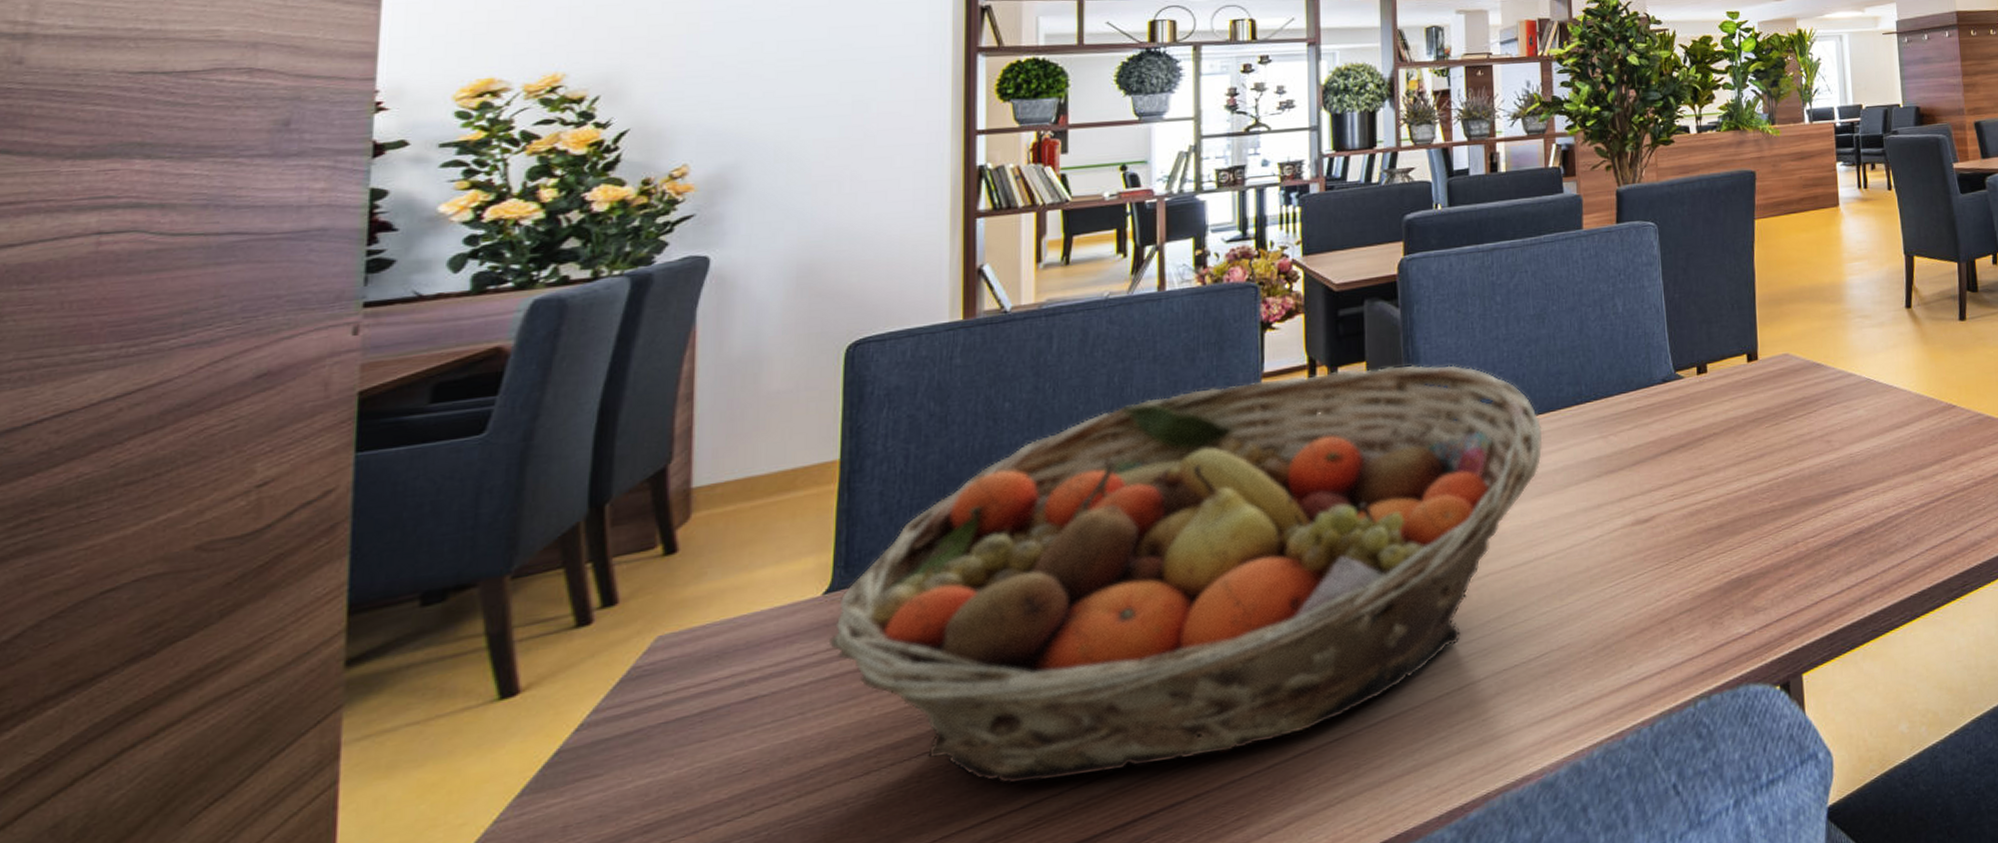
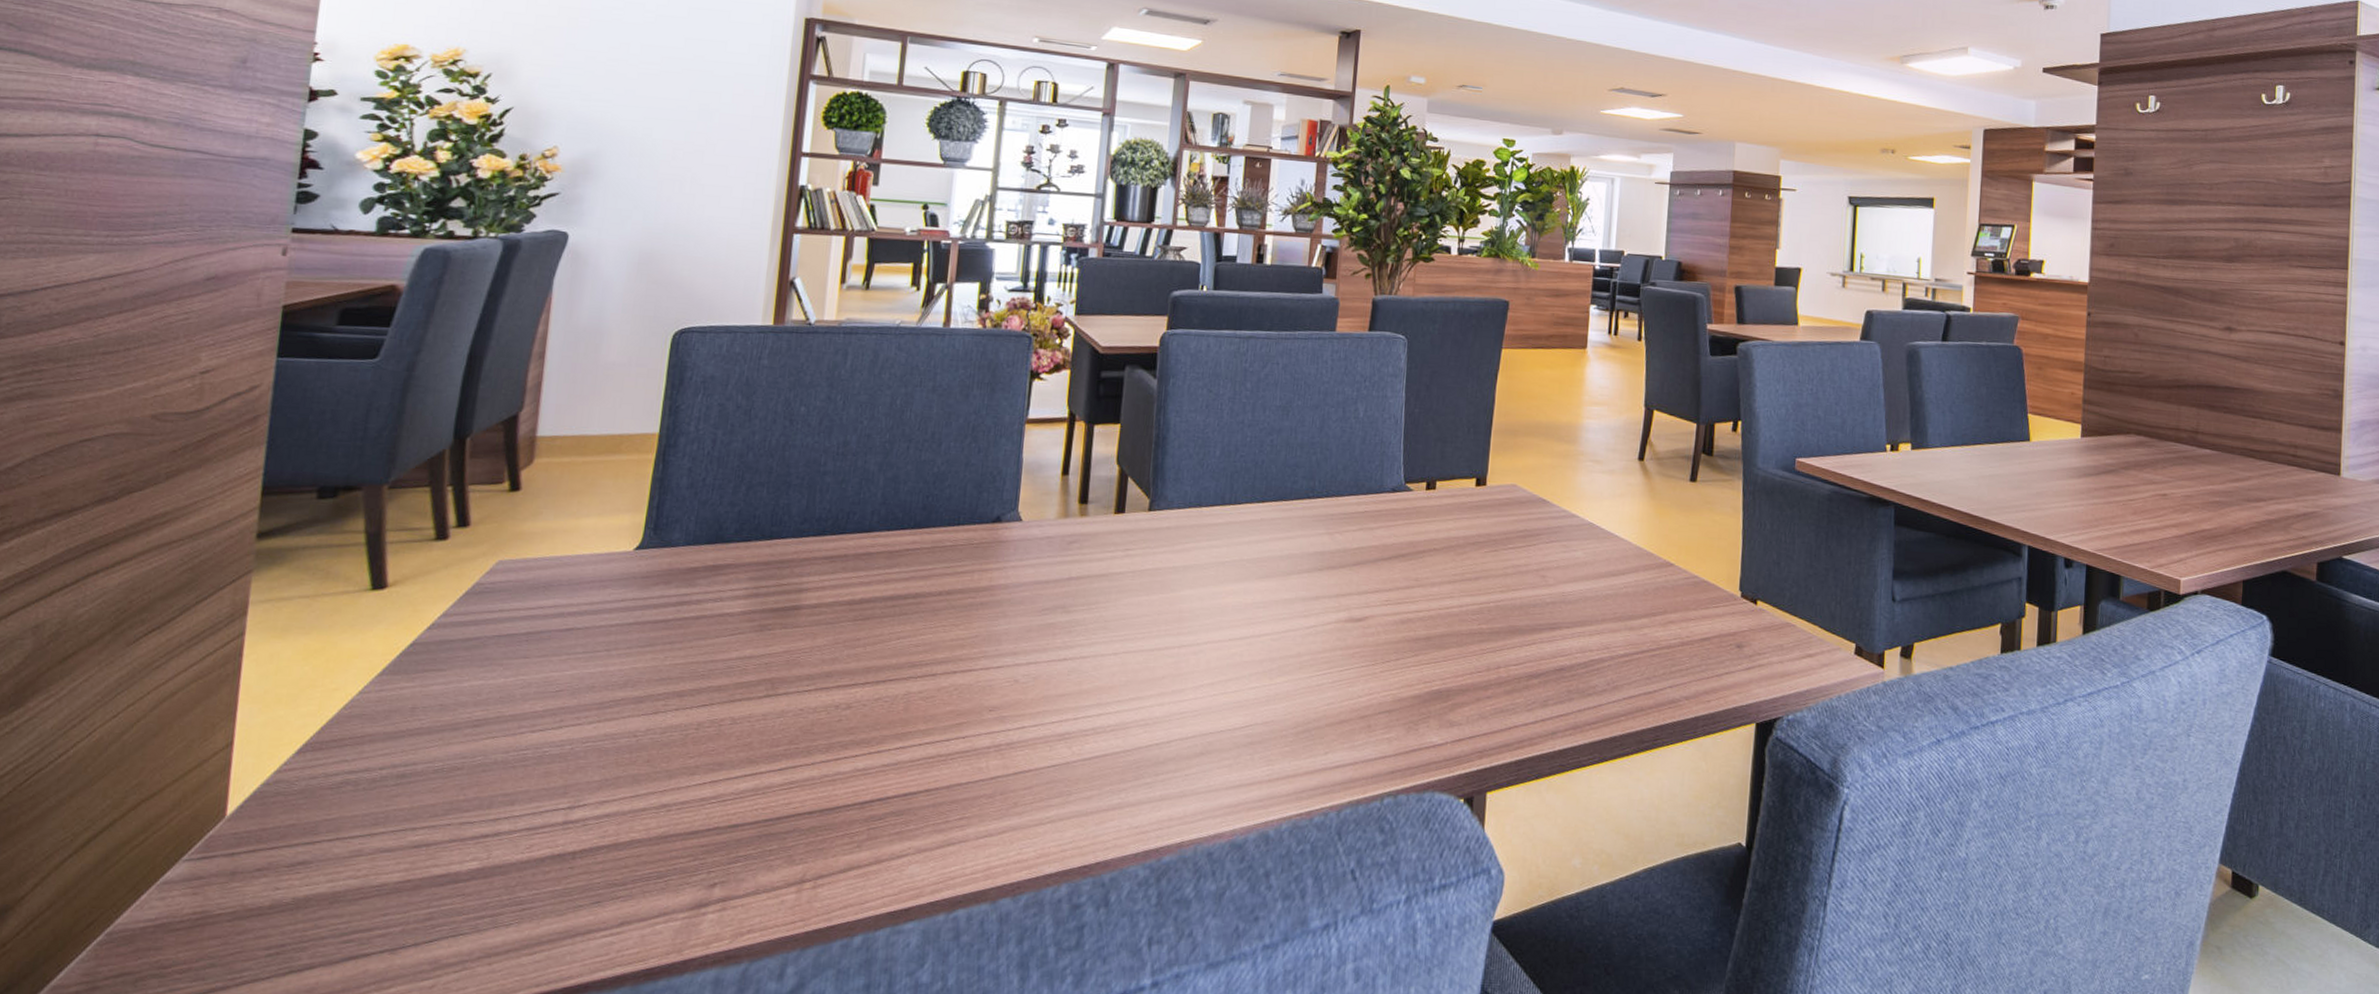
fruit basket: present [828,365,1543,785] -> none [634,424,1274,757]

